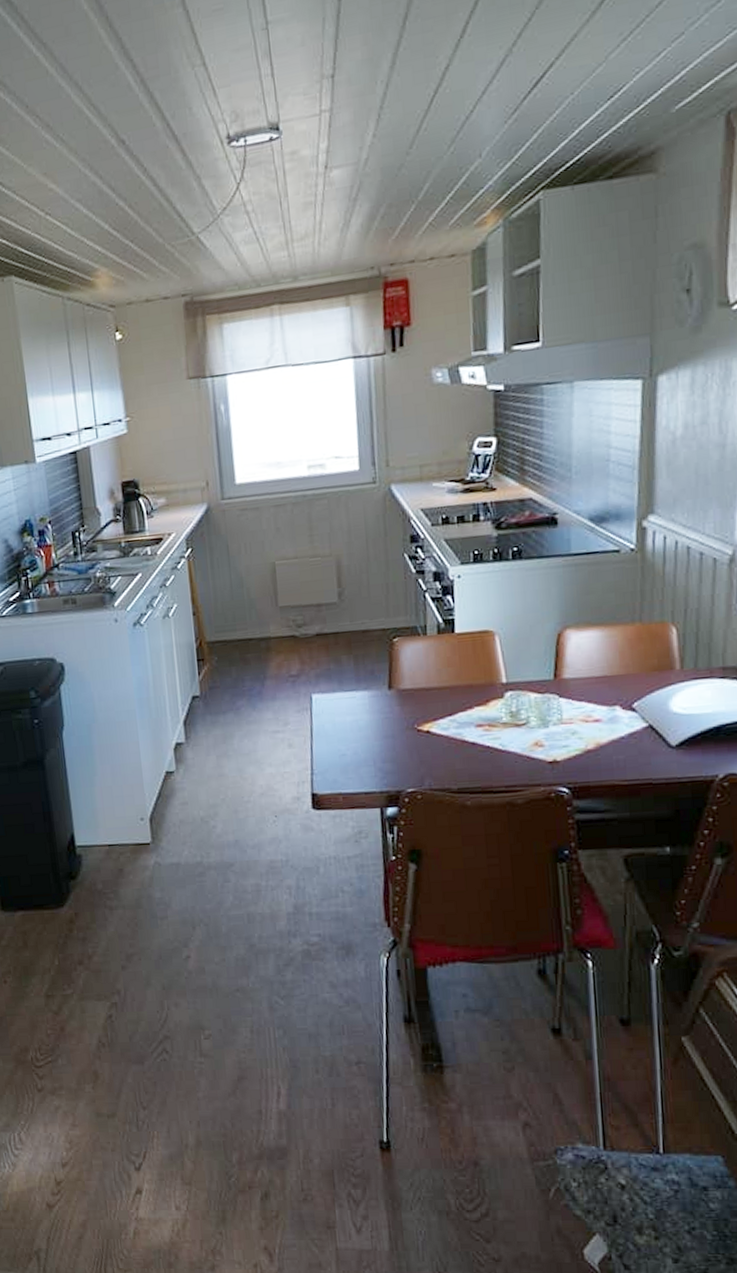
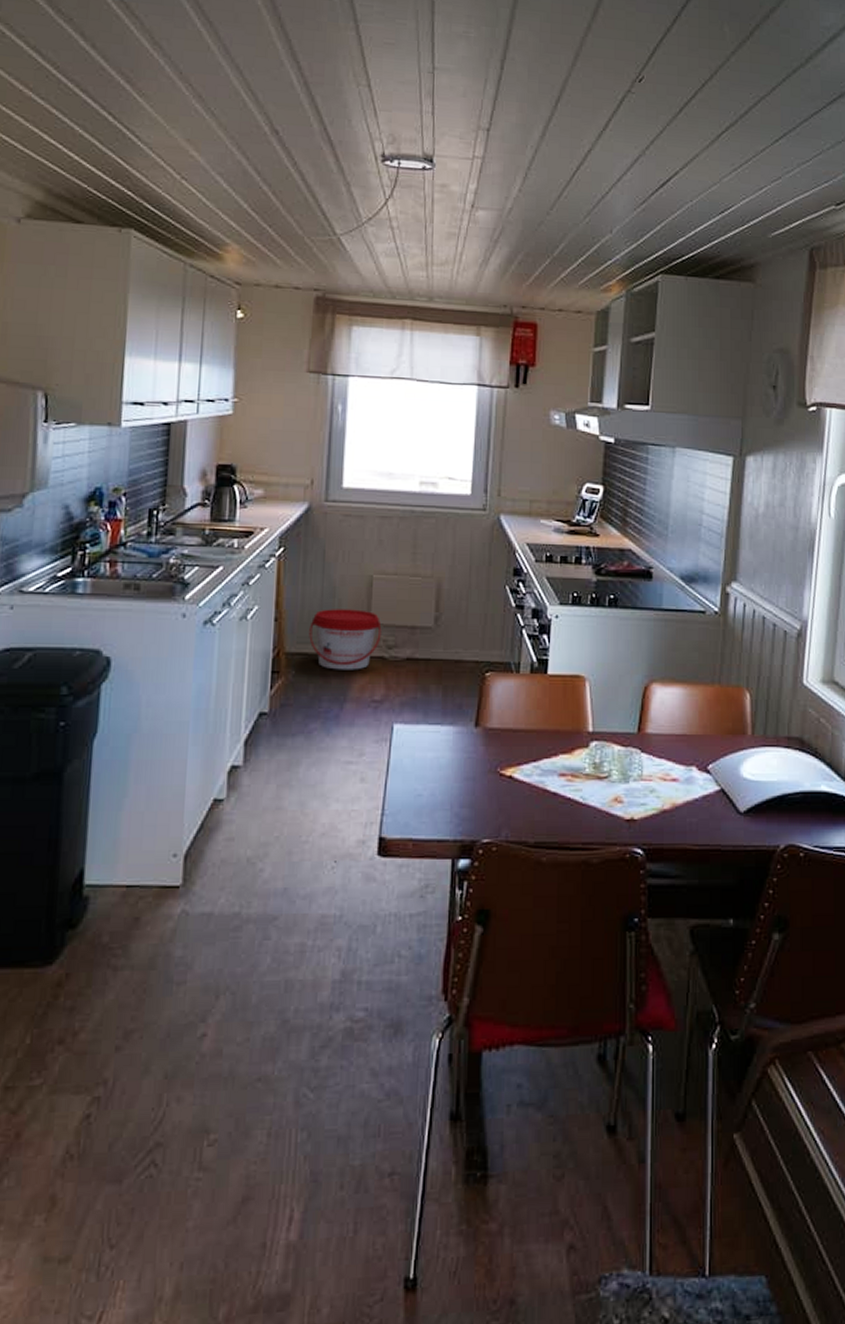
bucket: none [224,595,290,652] -> present [309,609,382,670]

